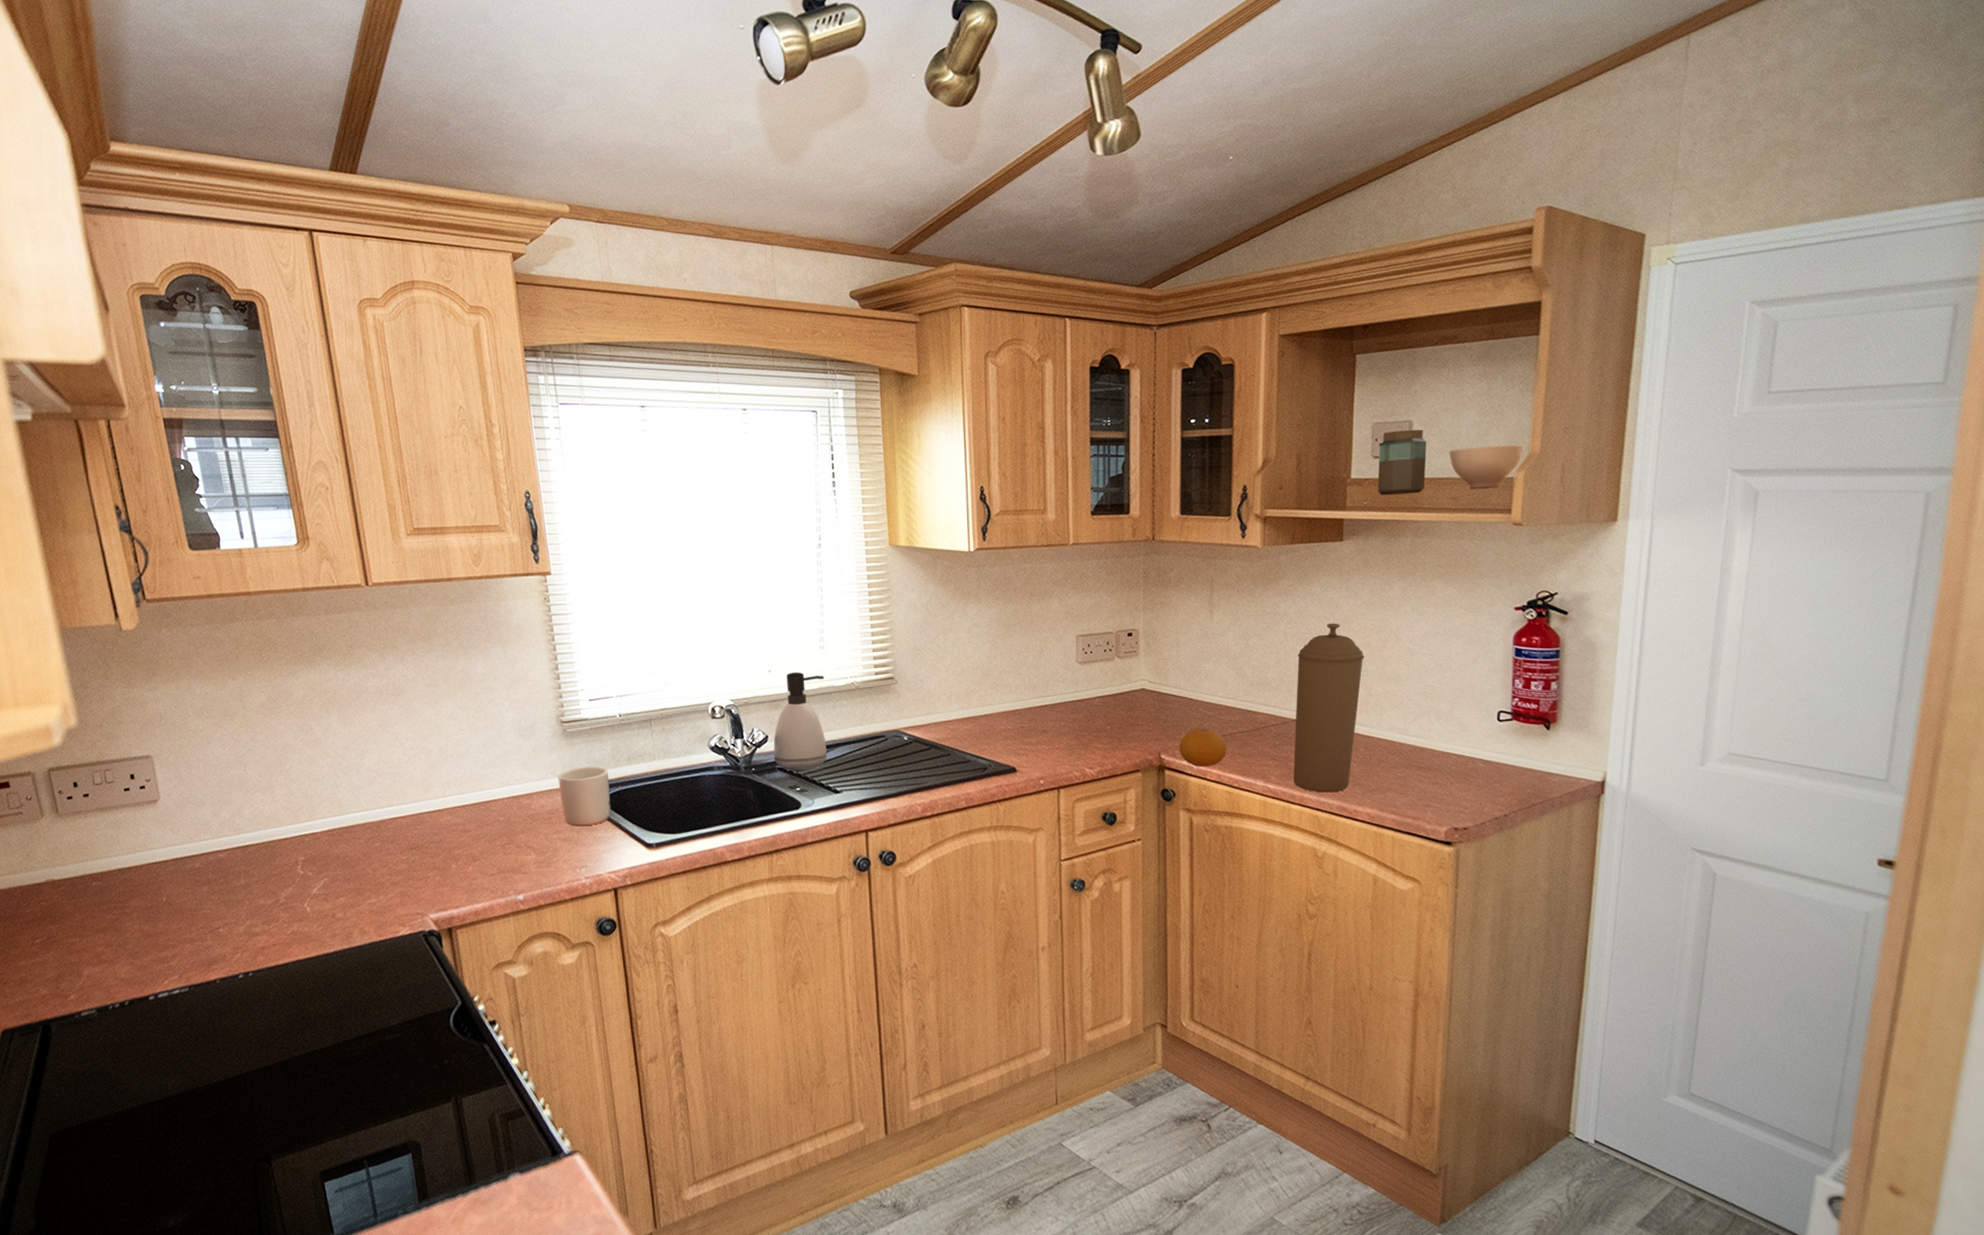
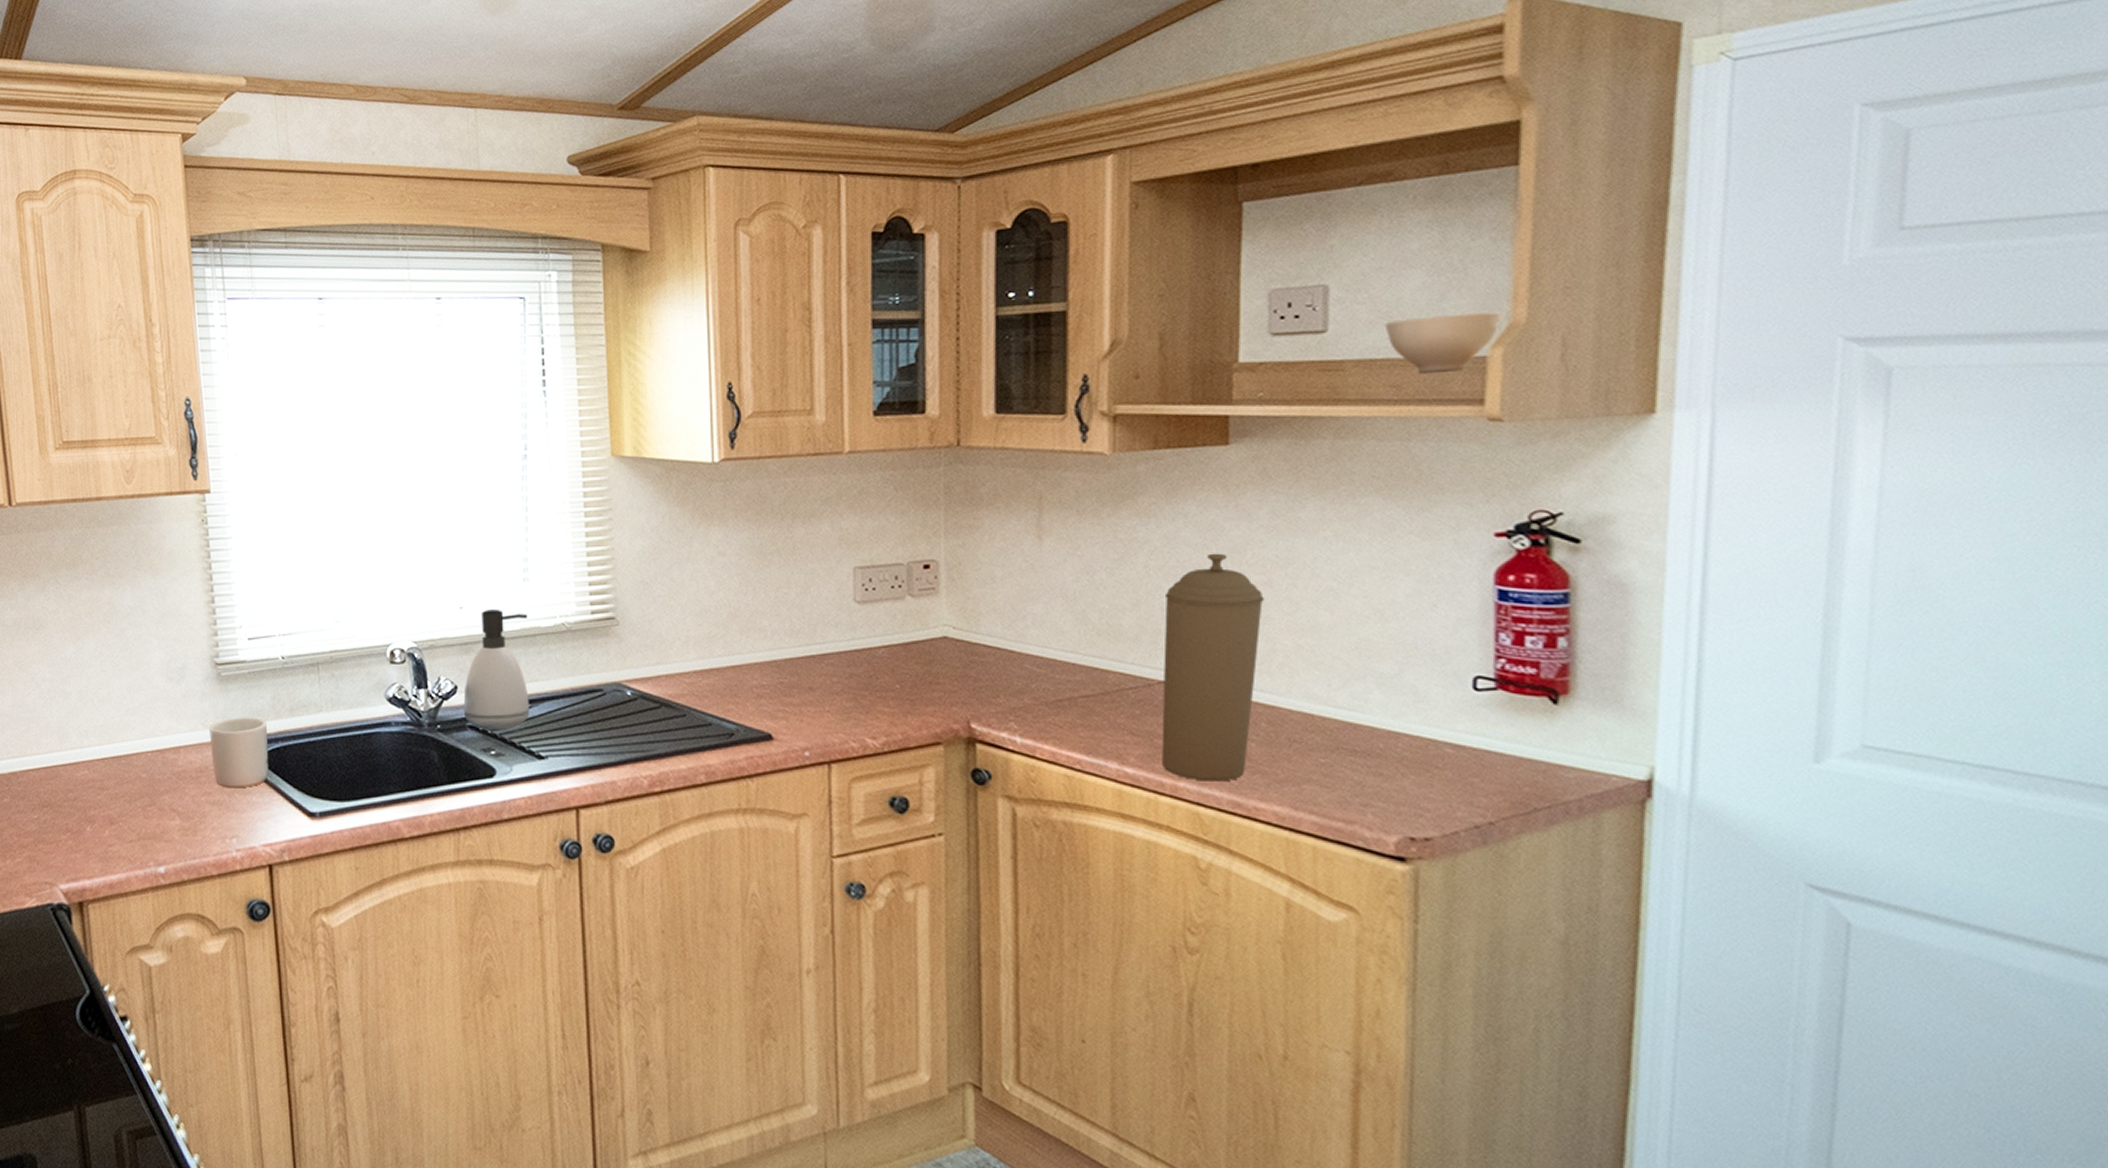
fruit: present [1179,728,1227,767] -> none [995,690,1064,742]
peanut butter: present [1377,429,1427,496] -> none [1277,295,1351,384]

